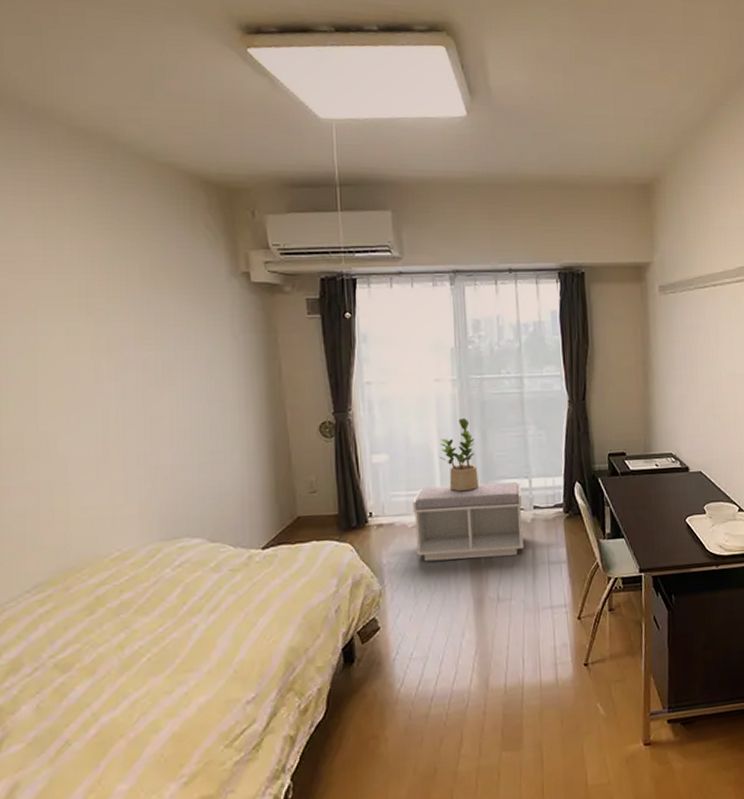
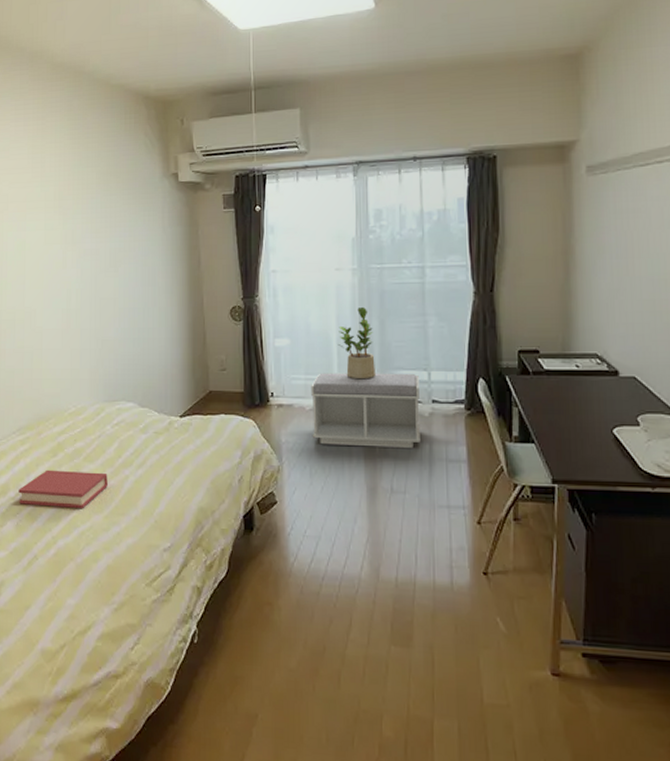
hardback book: none [37,625,169,681] -> present [18,469,108,508]

